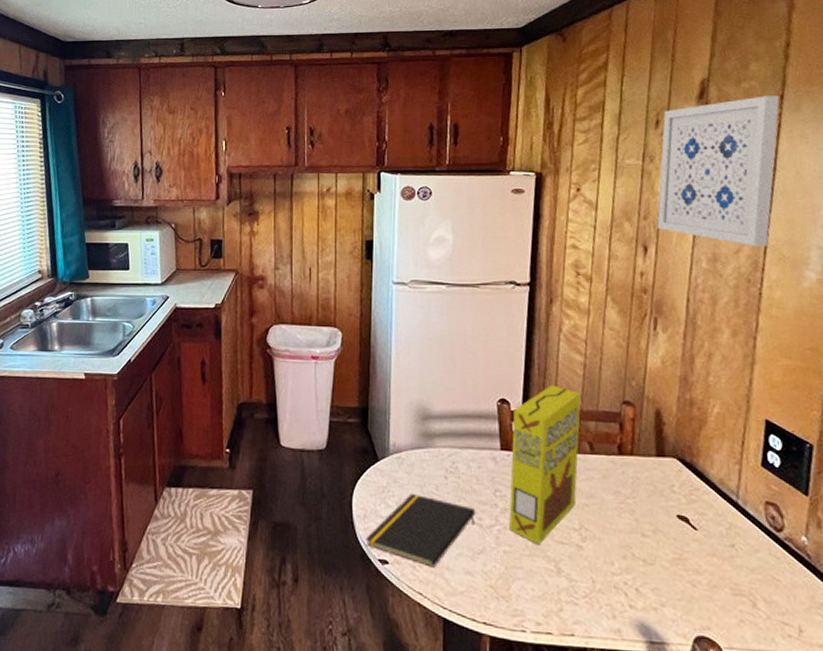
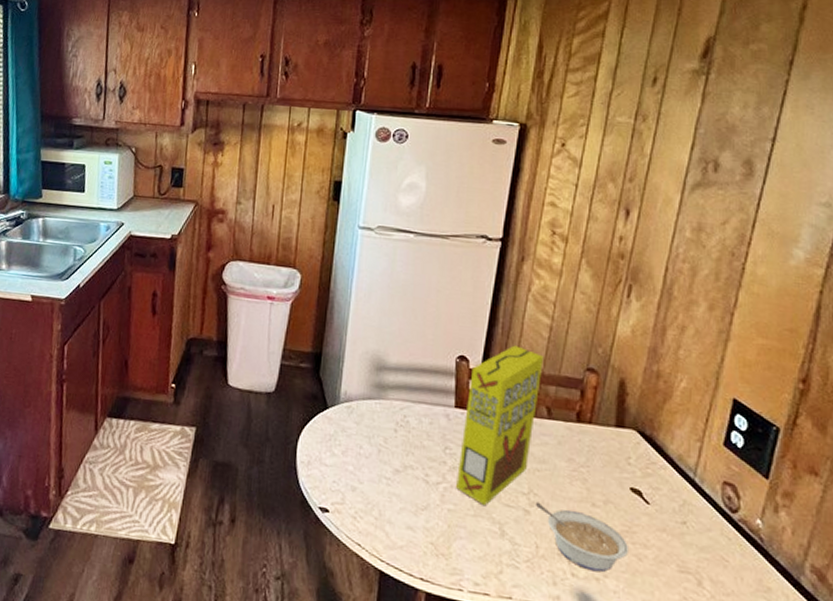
notepad: present [365,493,476,568] -> none [307,443,423,520]
legume: none [588,536,682,602] -> present [536,501,628,573]
wall art: present [657,95,780,246] -> none [642,60,788,219]

